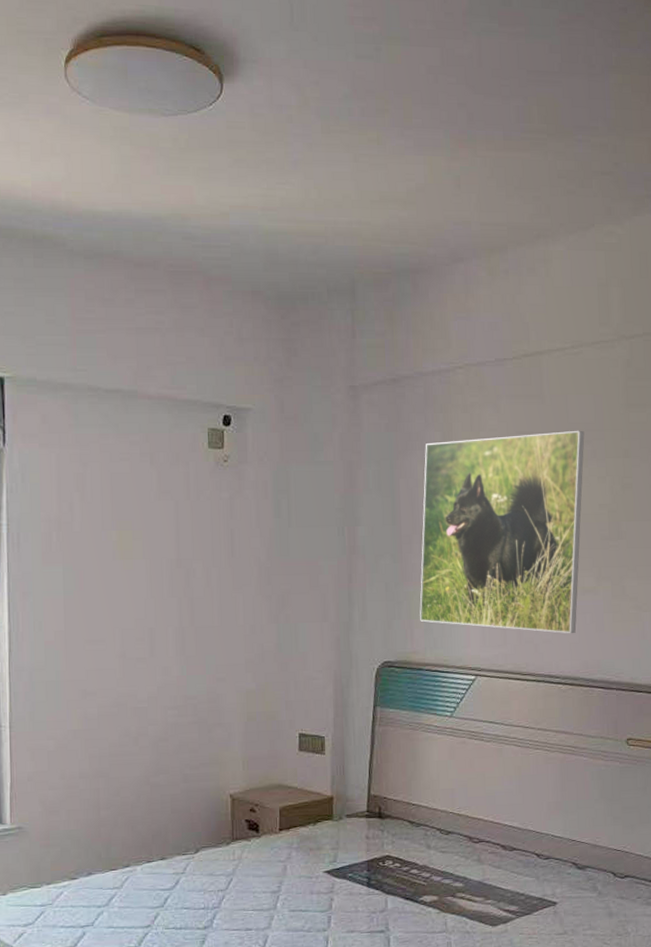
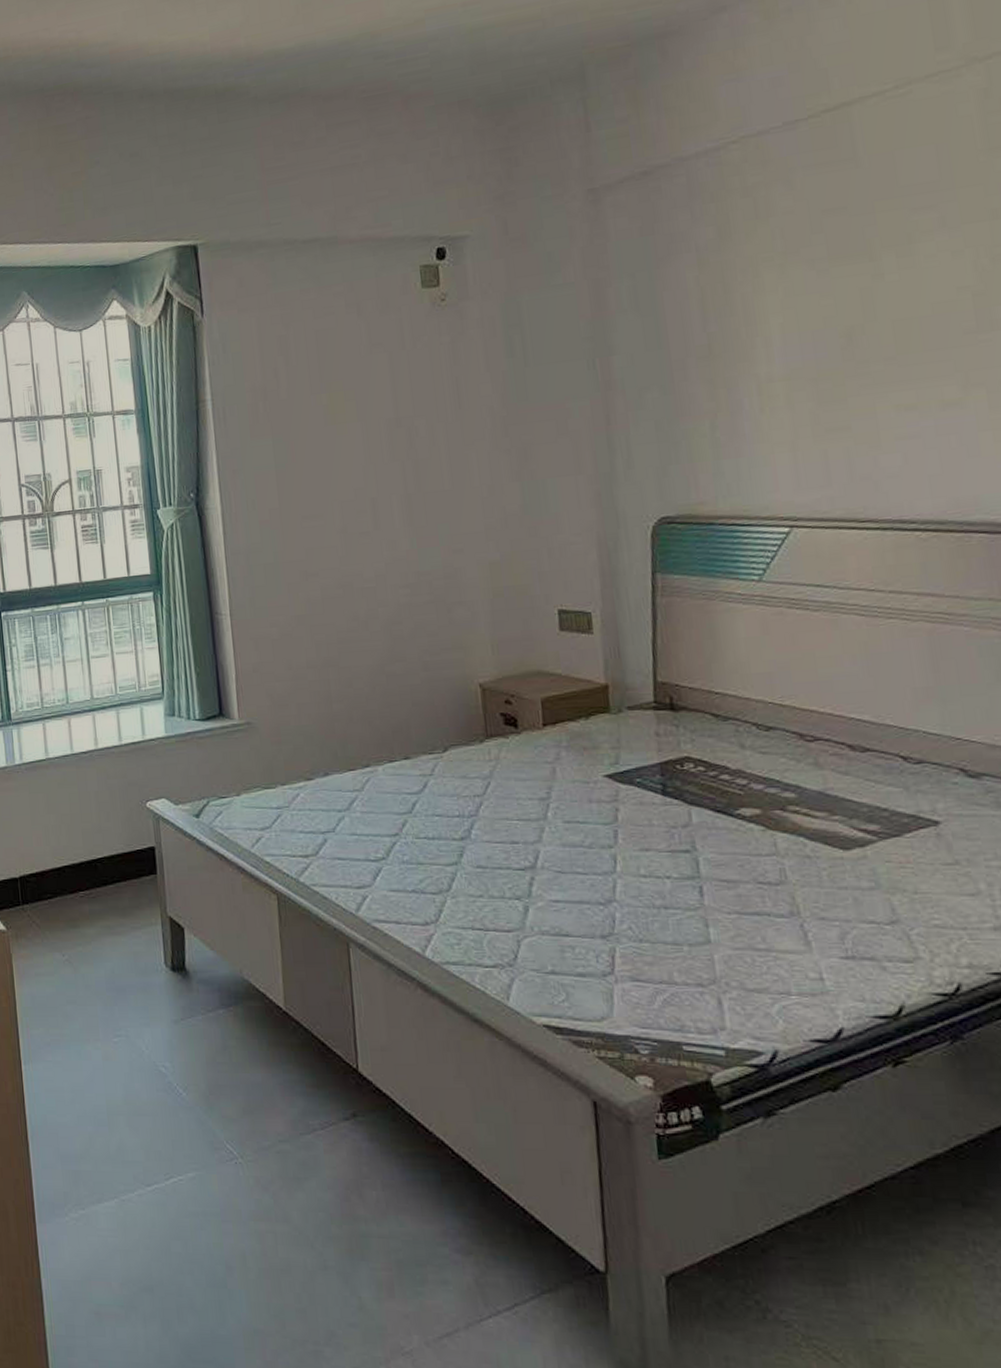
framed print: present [420,430,585,633] -> none [694,193,936,465]

